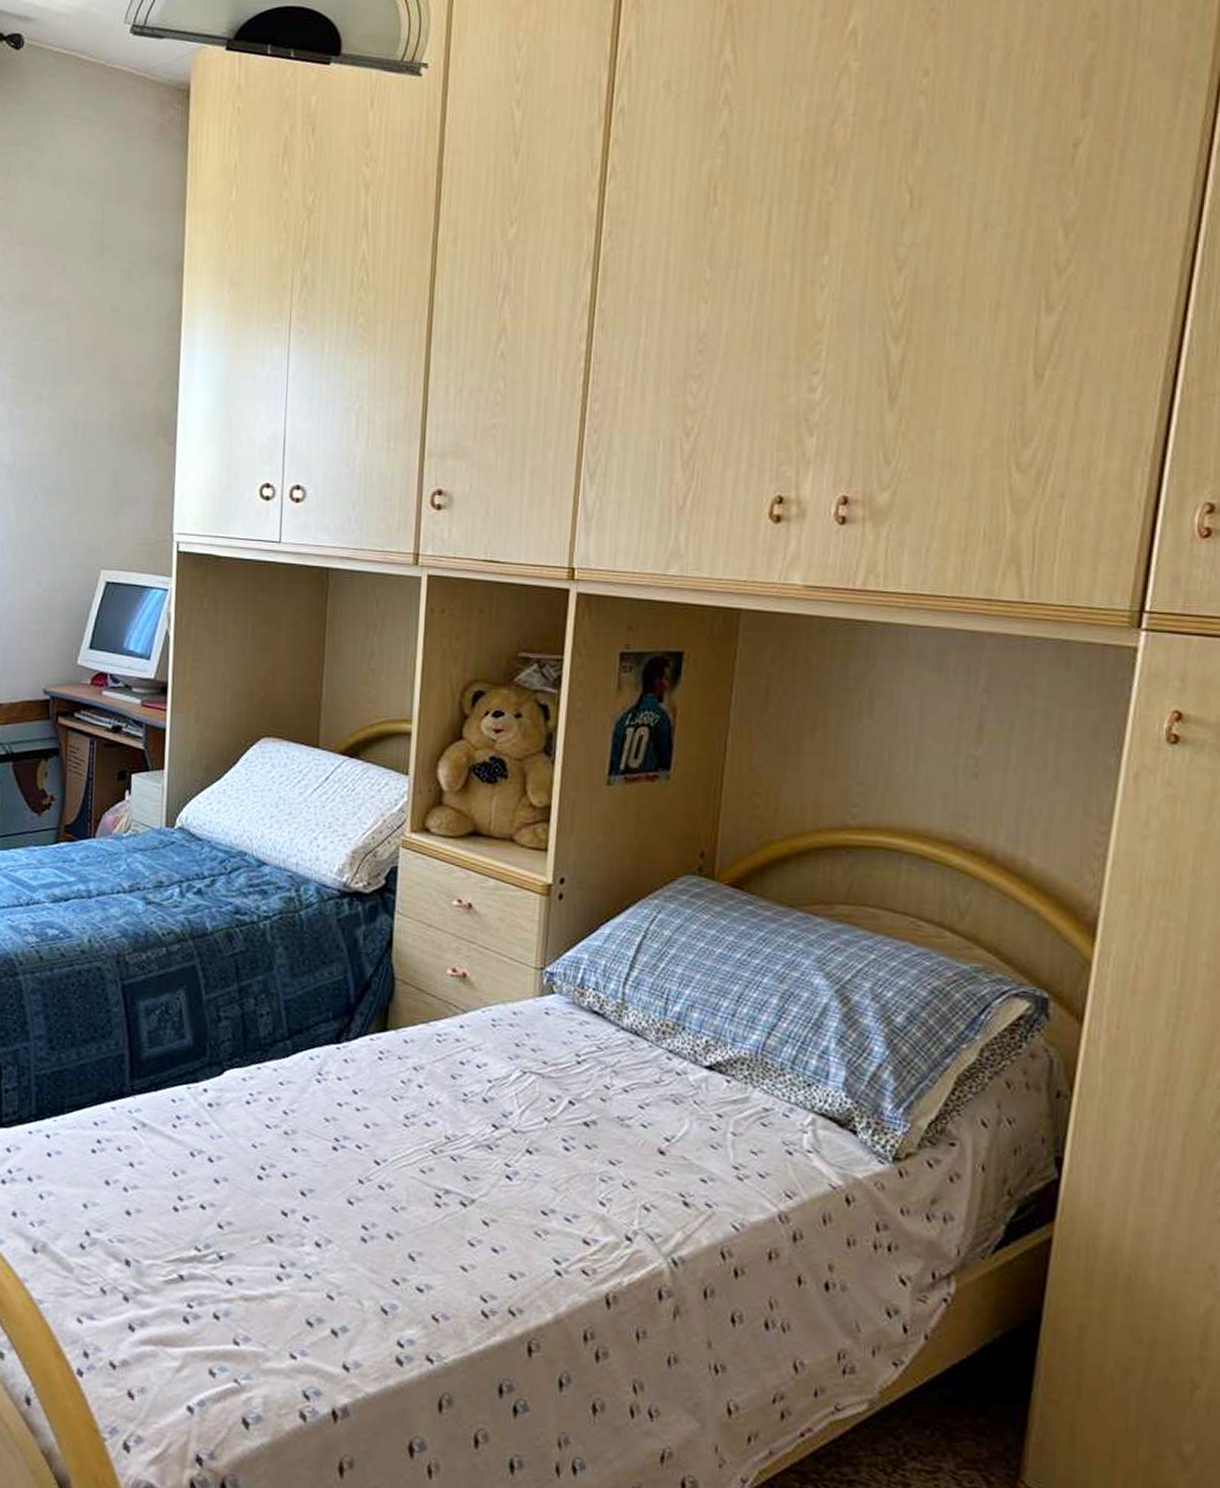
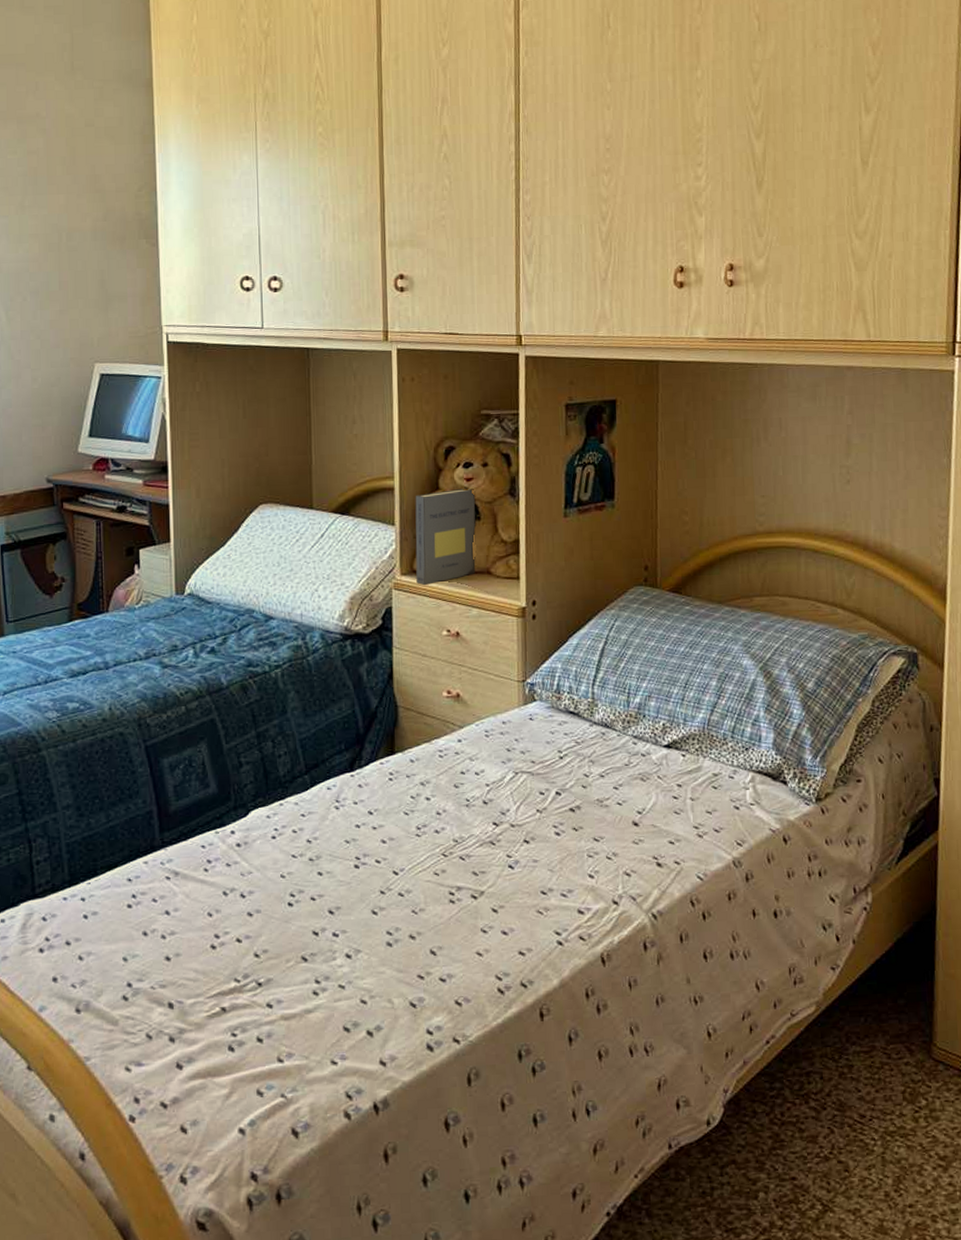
book: none [428,740,504,847] -> present [415,488,476,586]

